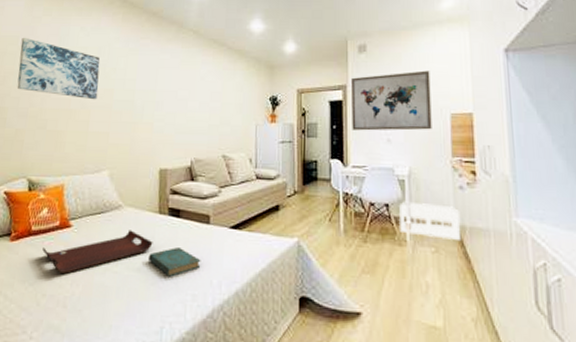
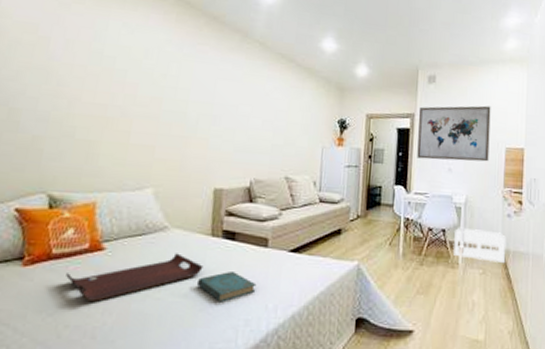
wall art: present [17,37,100,100] -> none [35,26,147,109]

